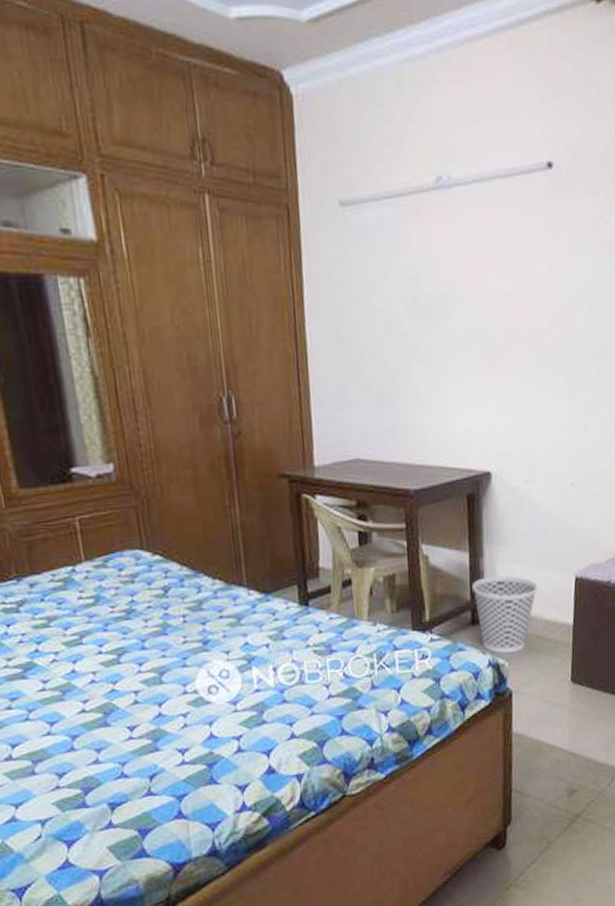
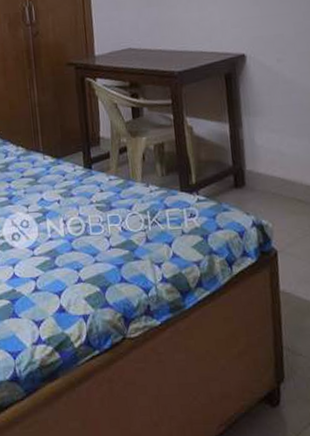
wastebasket: present [471,575,538,654] -> none [233,144,297,215]

